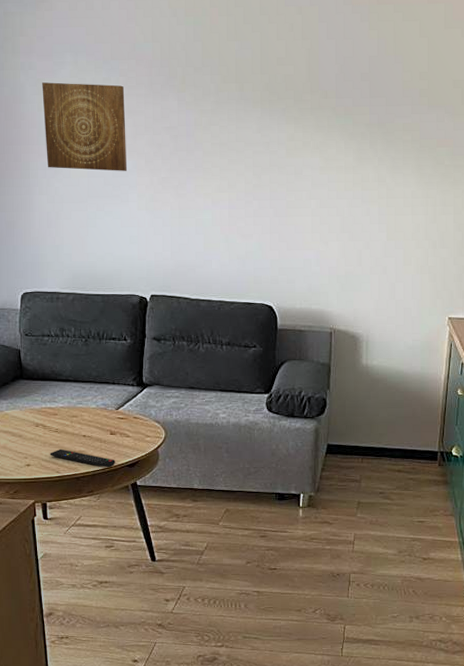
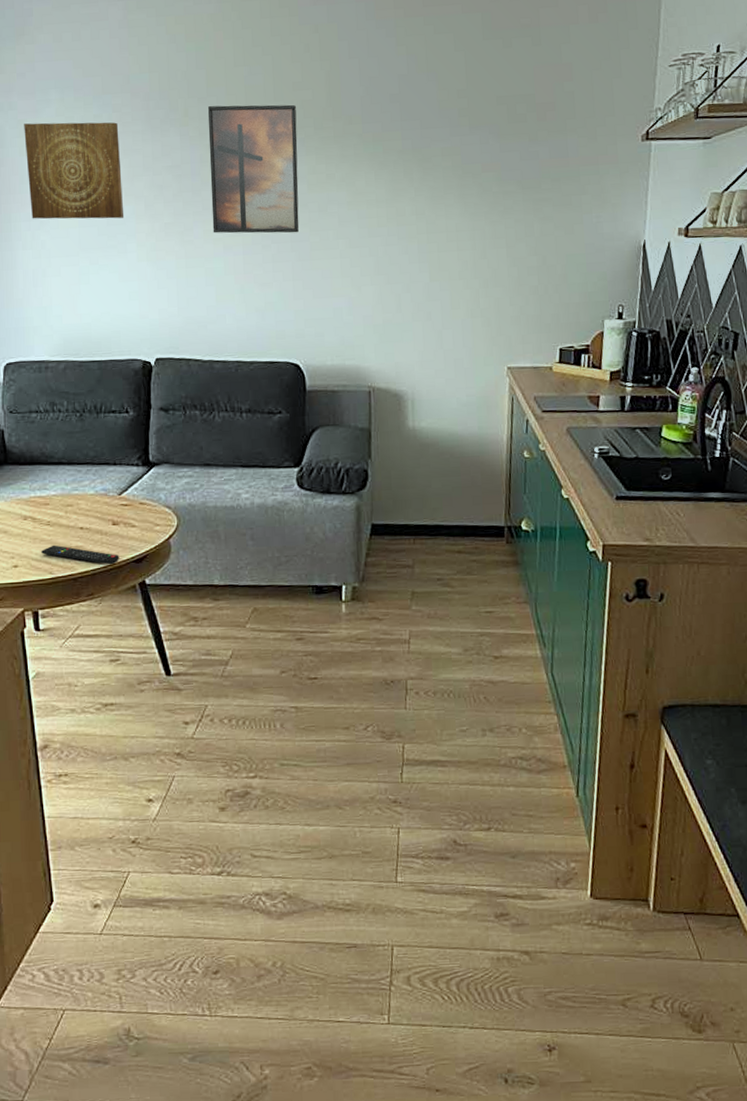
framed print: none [202,75,279,192] -> present [207,104,300,234]

